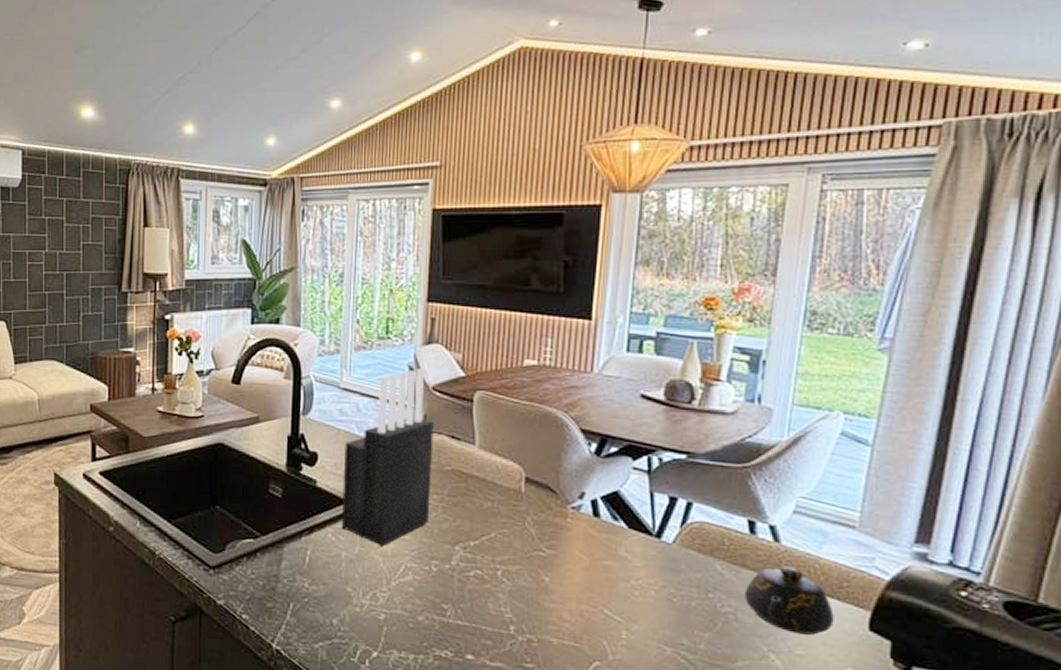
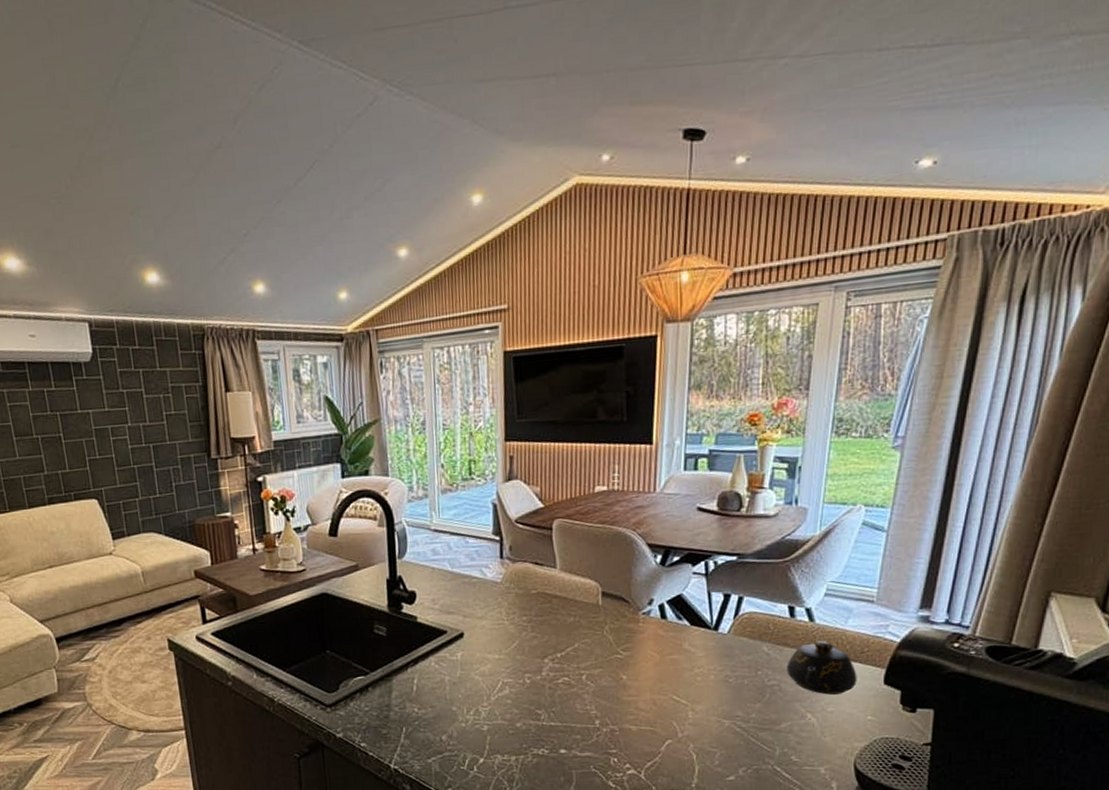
knife block: present [341,369,434,547] -> none [439,504,521,668]

